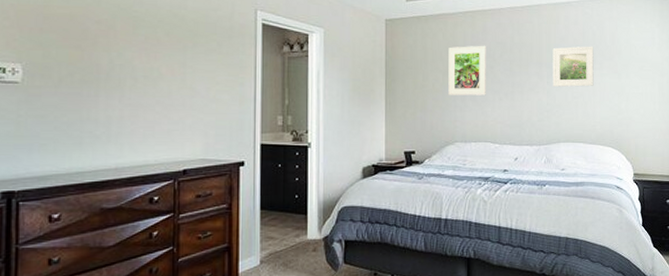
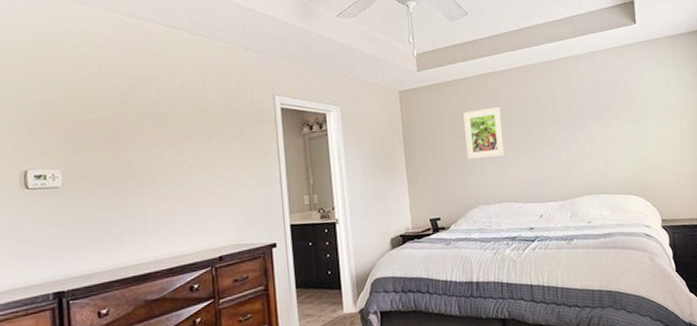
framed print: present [552,46,594,87] -> none [567,96,612,141]

